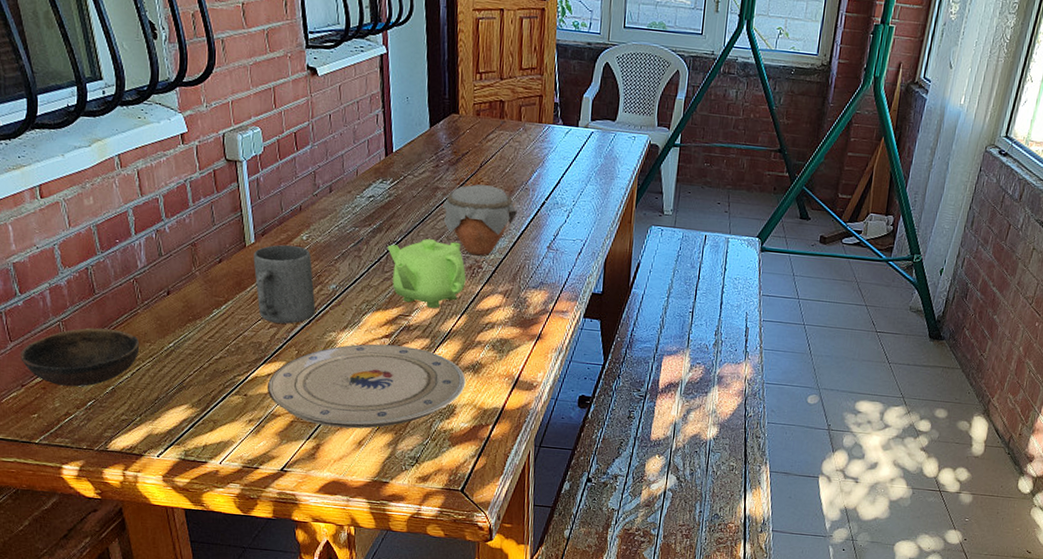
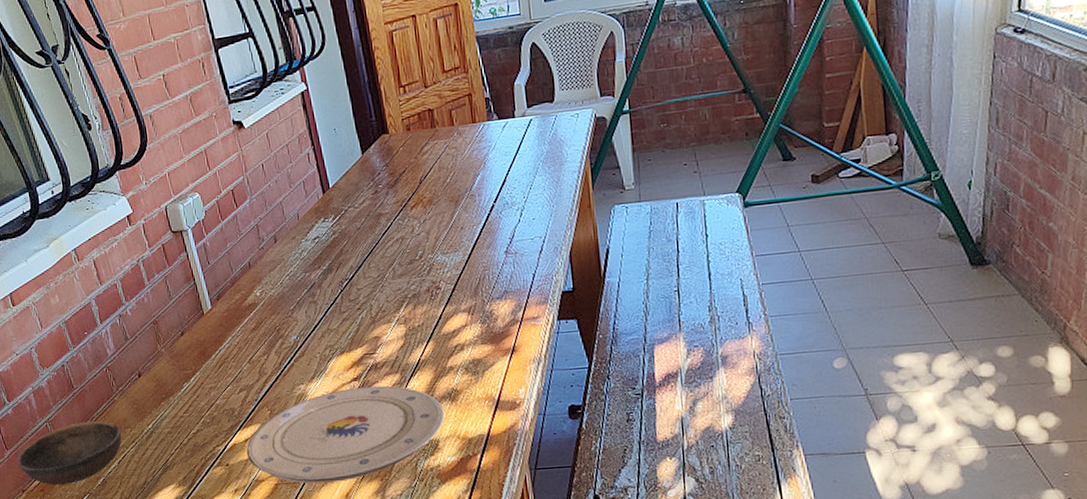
mug: present [253,244,316,324] -> none [212,303,281,386]
teapot: present [387,239,466,309] -> none [340,266,426,342]
jar: present [443,184,517,256] -> none [388,200,467,277]

